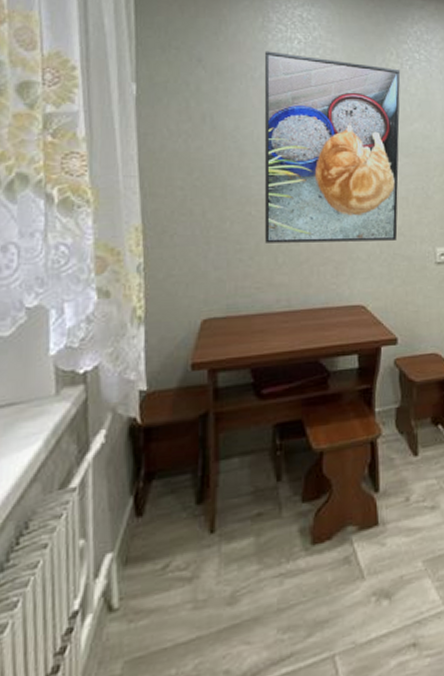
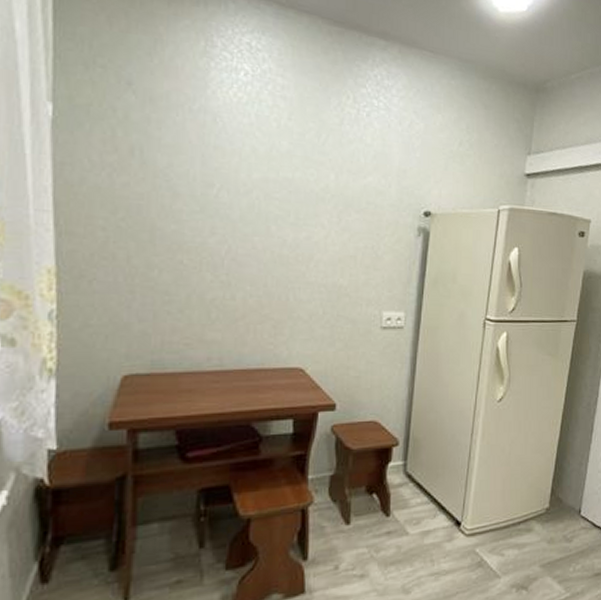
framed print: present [265,51,401,243] -> none [198,80,357,301]

